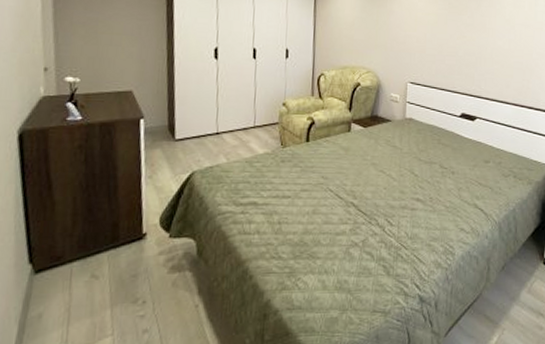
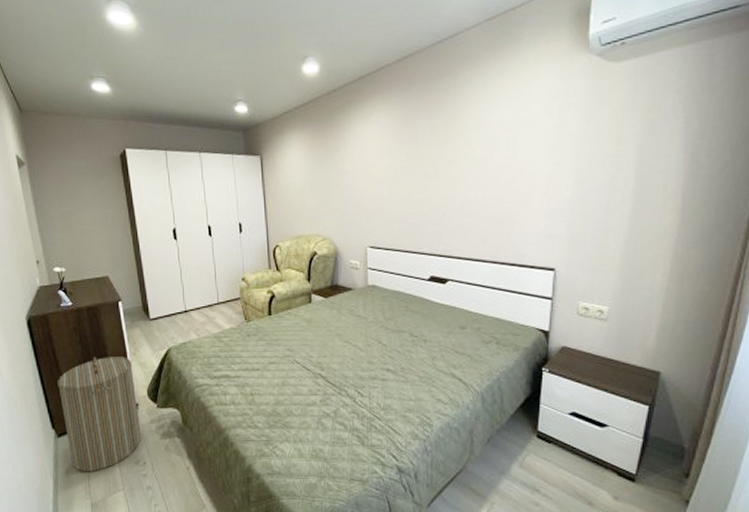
laundry hamper: none [46,179,147,316] -> present [58,357,141,472]

